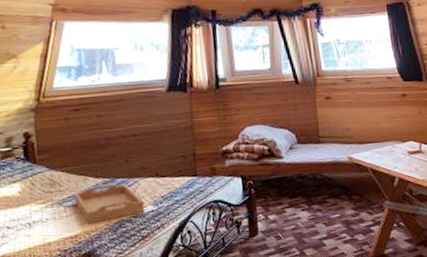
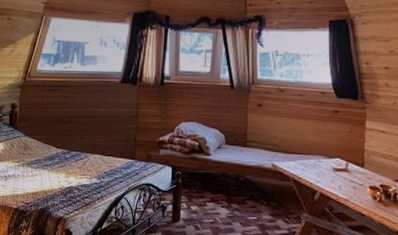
serving tray: present [74,183,145,225] -> none [39,154,91,186]

